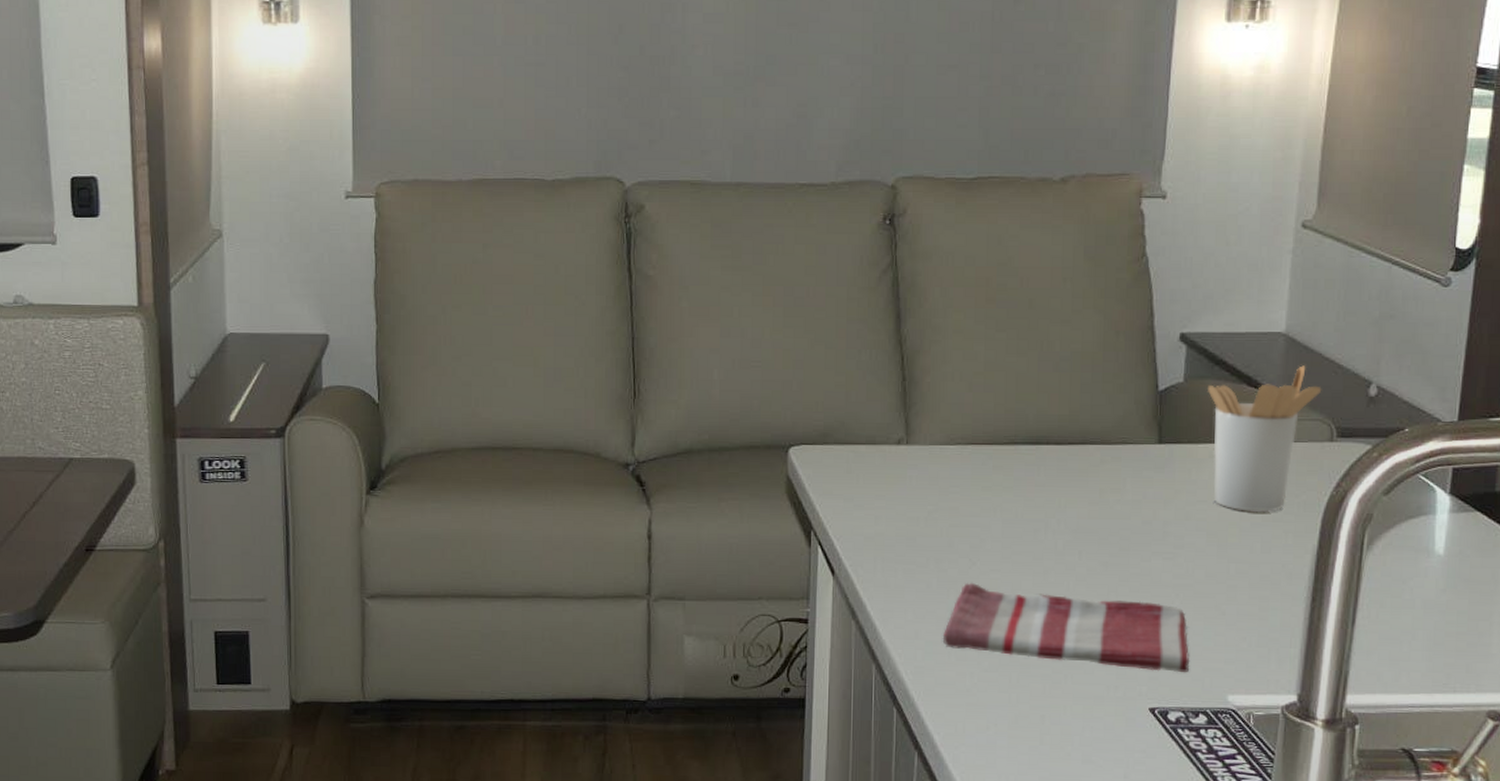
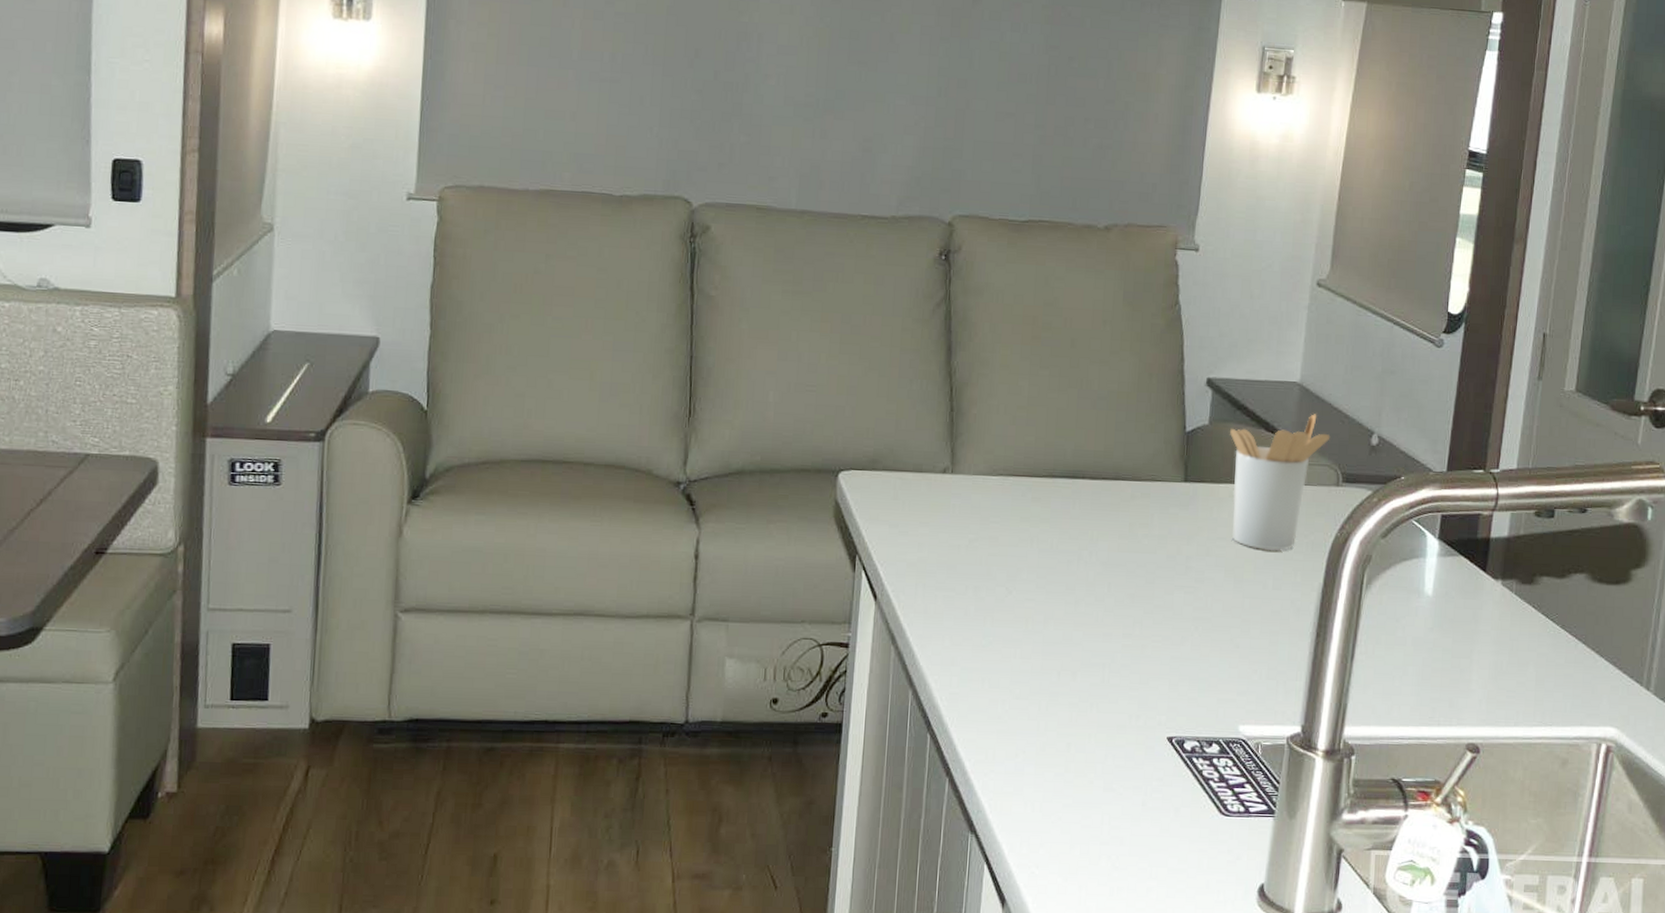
dish towel: present [942,582,1190,673] -> none [977,610,1206,704]

